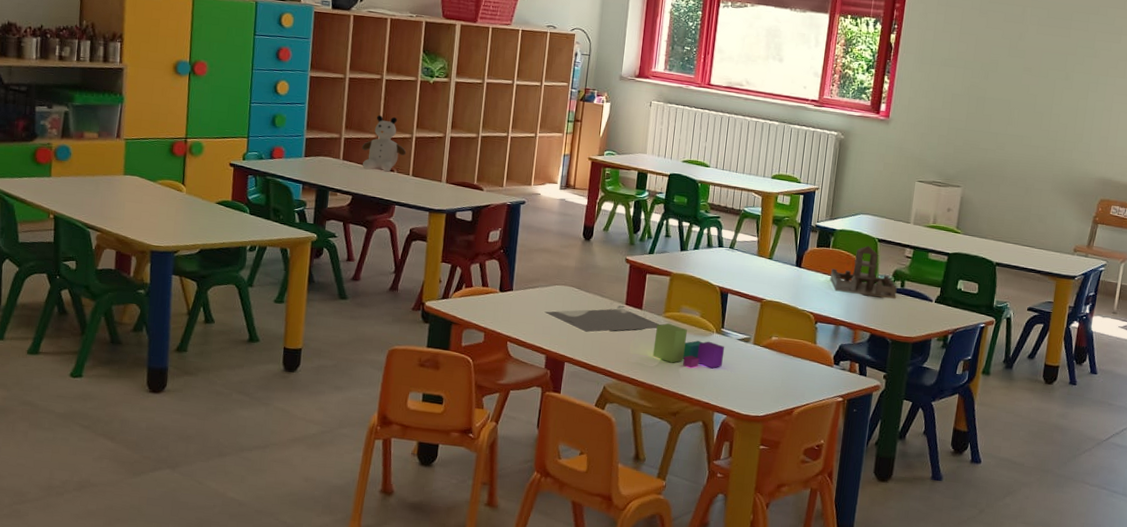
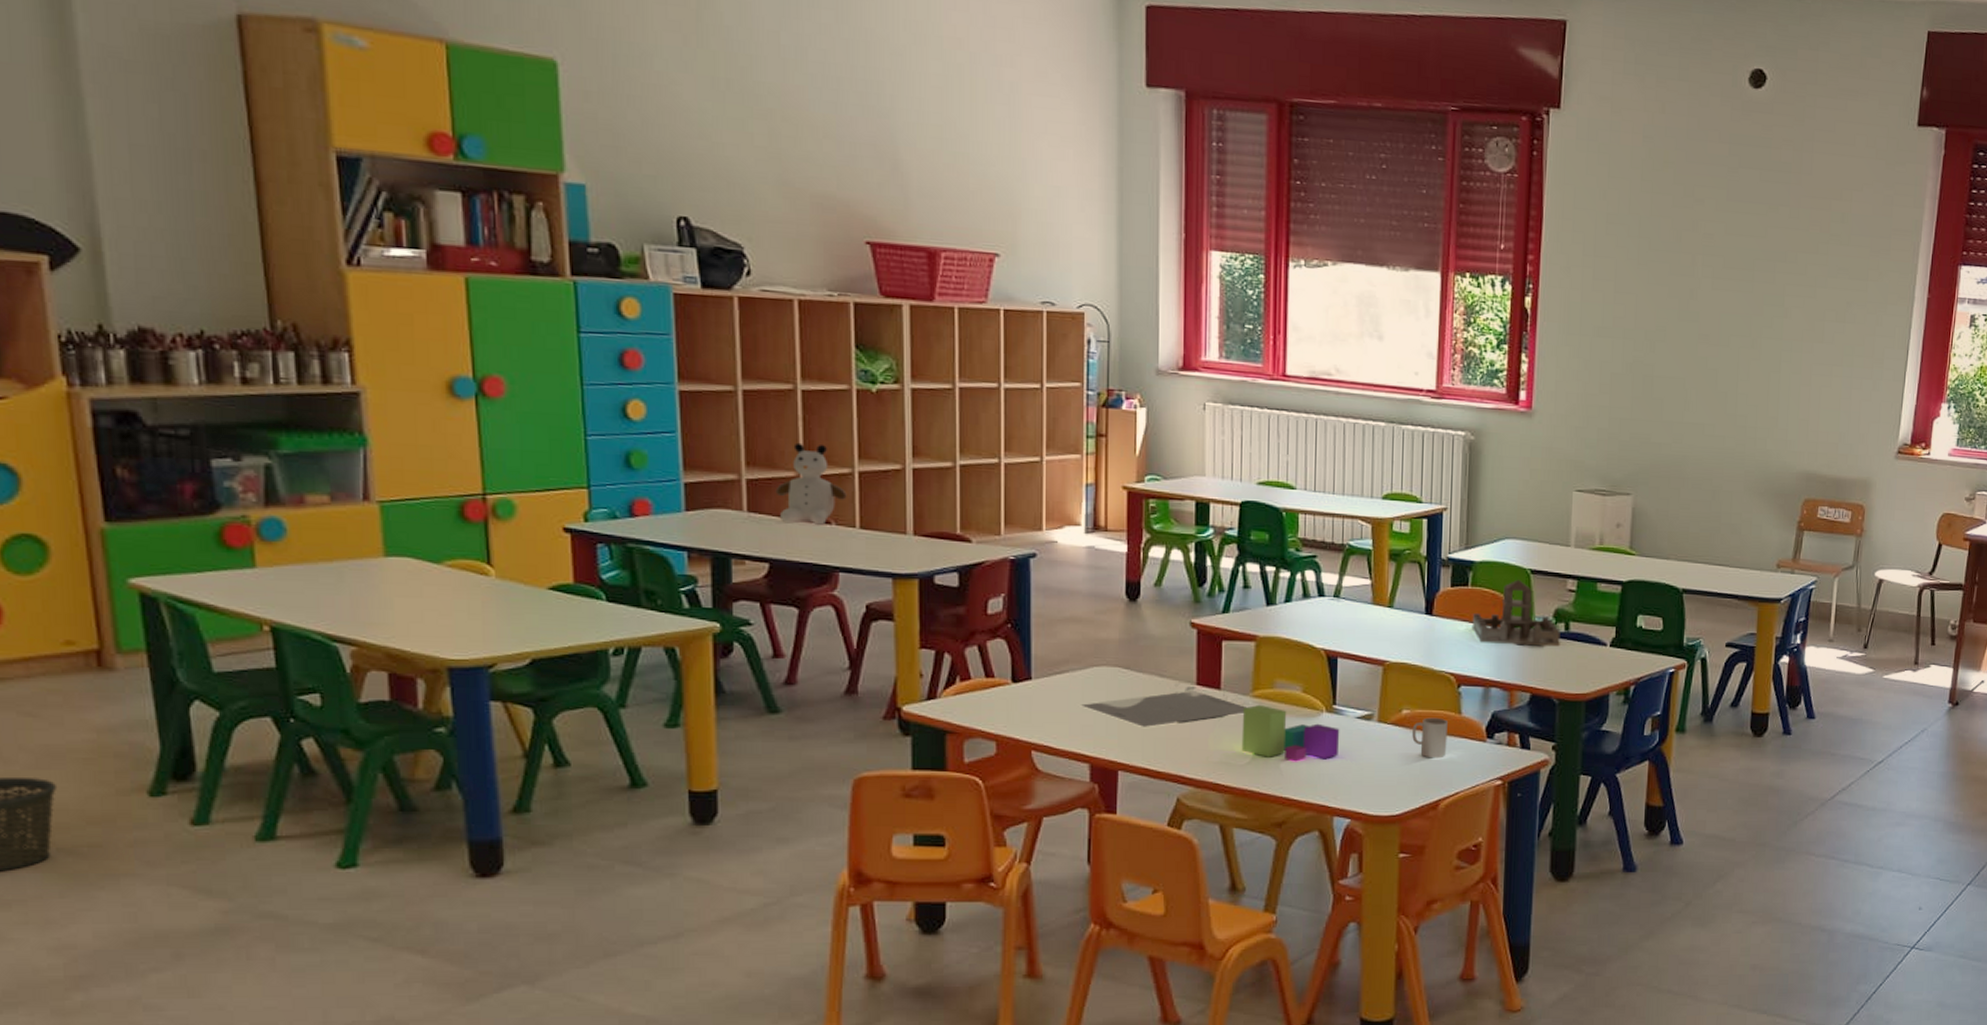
cup: none [777,344,805,377] -> present [1412,717,1448,759]

